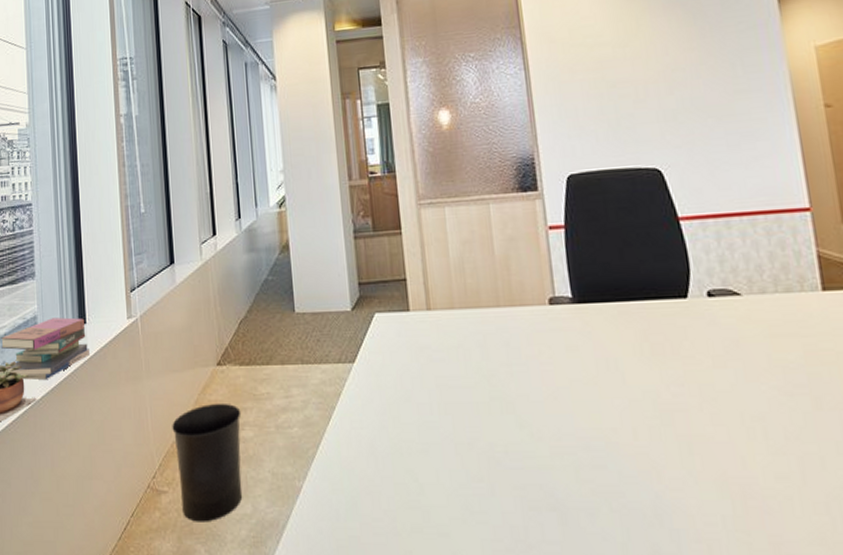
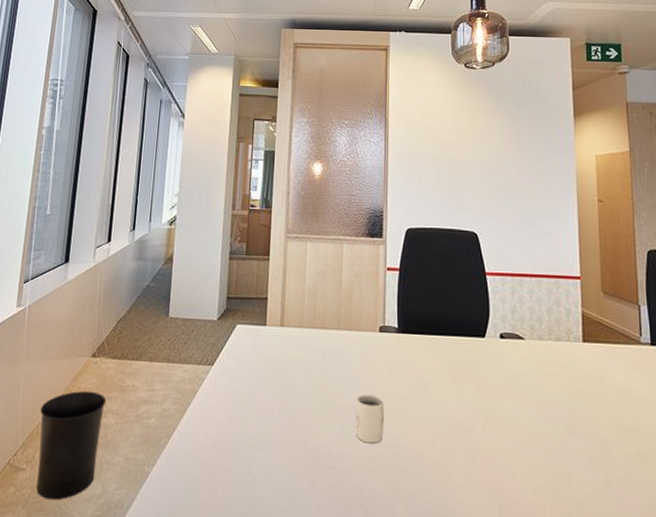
mug: none [531,380,571,437] -> present [355,394,384,444]

